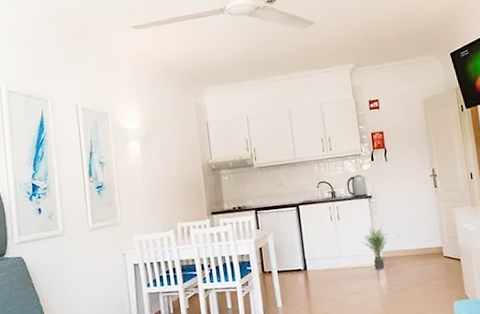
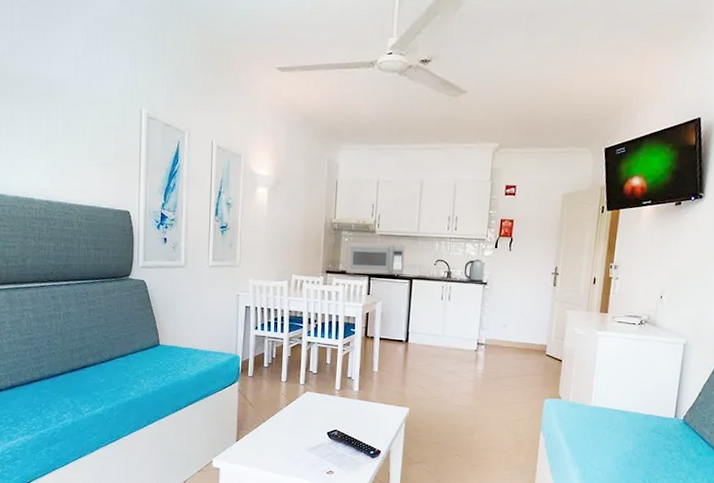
microwave: none [227,171,289,213] -> present [345,241,405,277]
potted plant: present [361,225,388,270] -> none [466,312,494,356]

